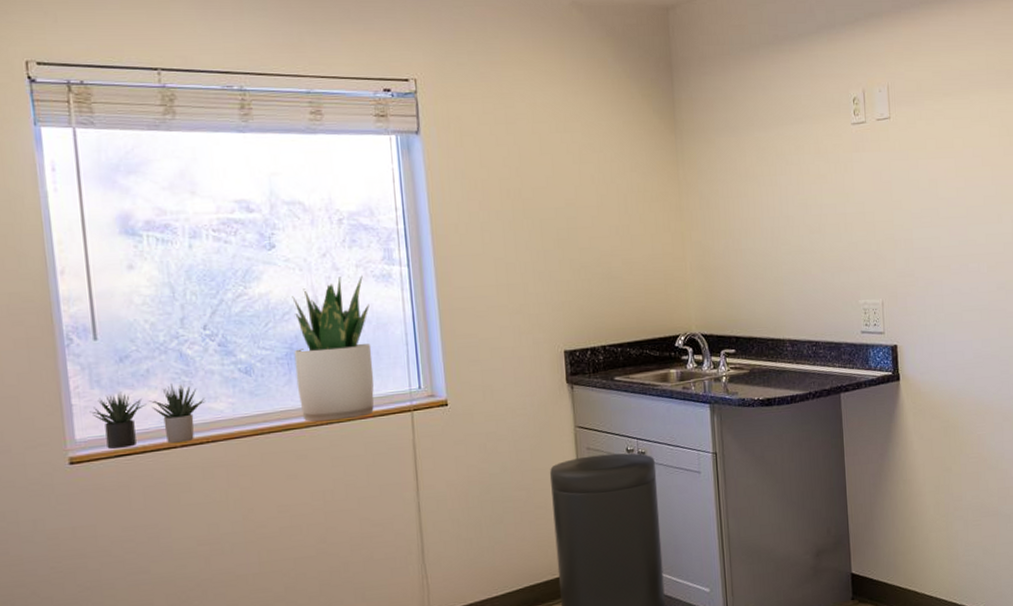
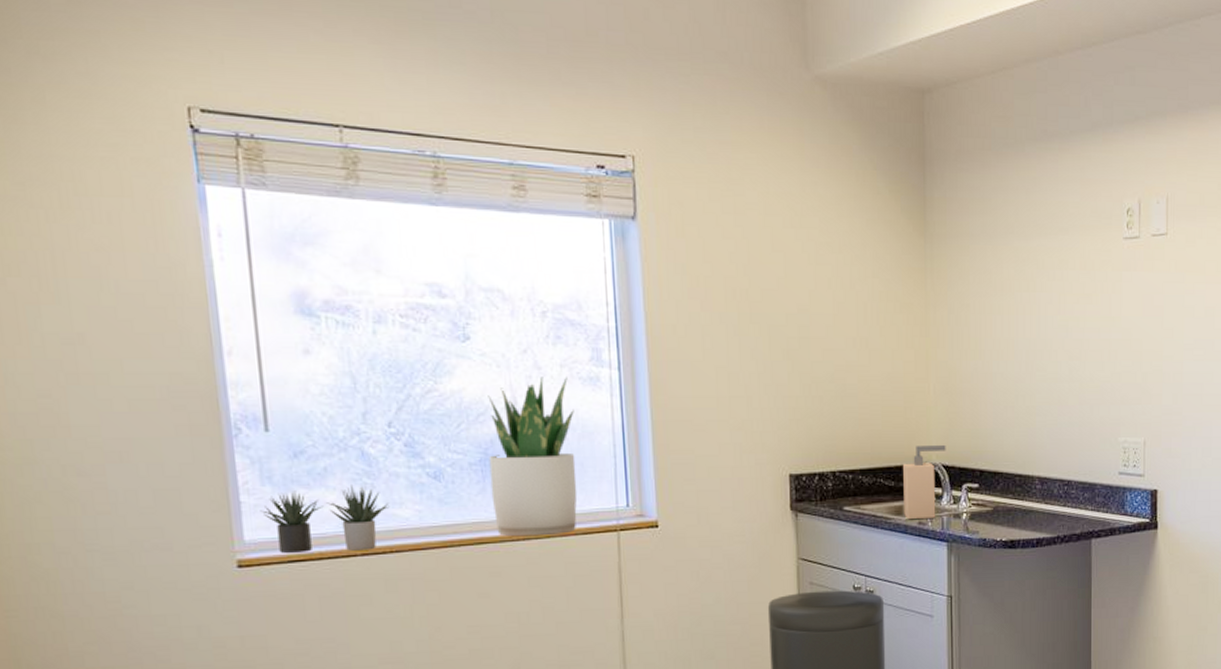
soap dispenser: none [666,315,704,386] -> present [903,444,946,520]

